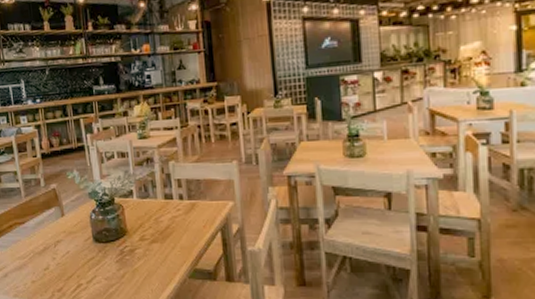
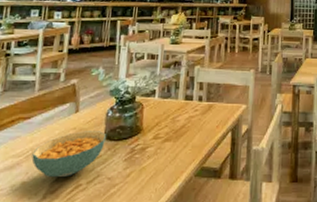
cereal bowl: none [34,234,95,277] -> present [31,131,107,177]

